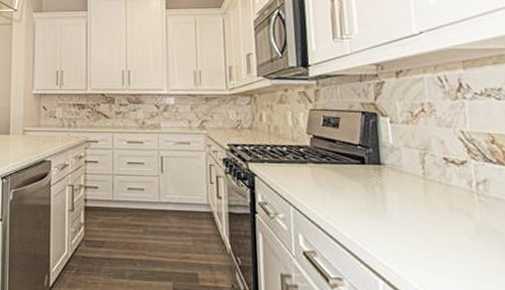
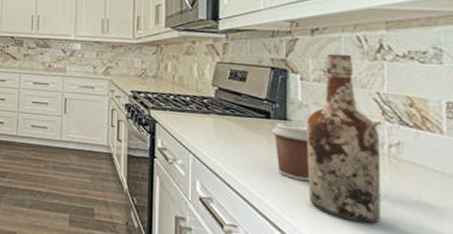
coffee cup: none [366,168,408,226] -> present [270,123,310,182]
wine bottle: none [399,95,477,265] -> present [306,54,382,224]

